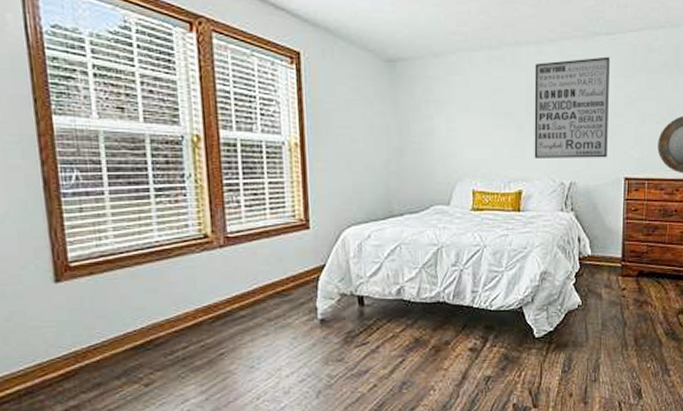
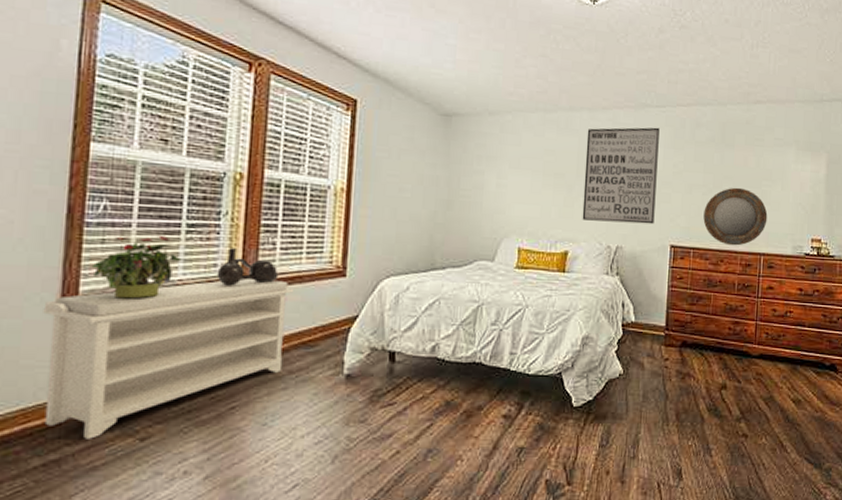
bench: none [39,236,262,387] -> present [43,279,293,439]
potted plant: none [74,200,156,262] -> present [91,235,182,299]
decorative vase: none [189,208,247,245] -> present [216,248,279,286]

